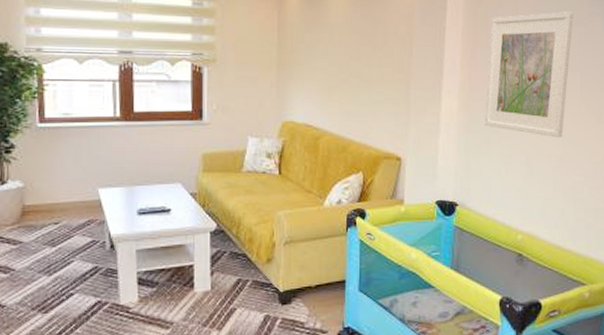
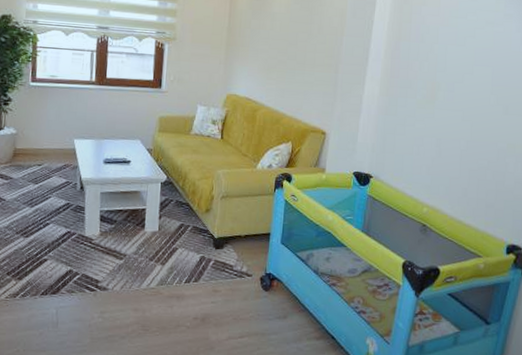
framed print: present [484,11,573,138] -> none [401,12,490,125]

